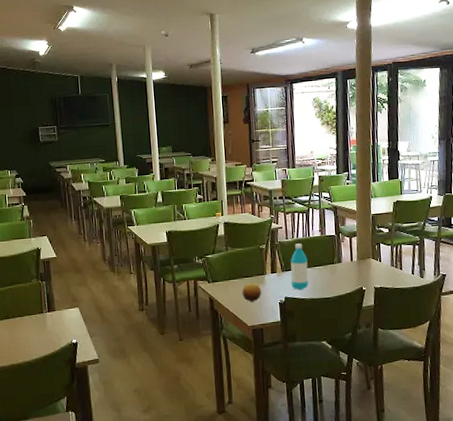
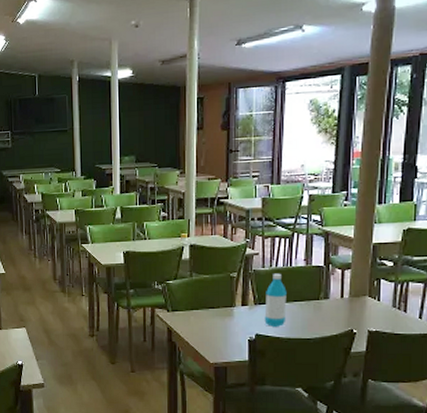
fruit: present [242,282,262,302] -> none [205,314,229,337]

